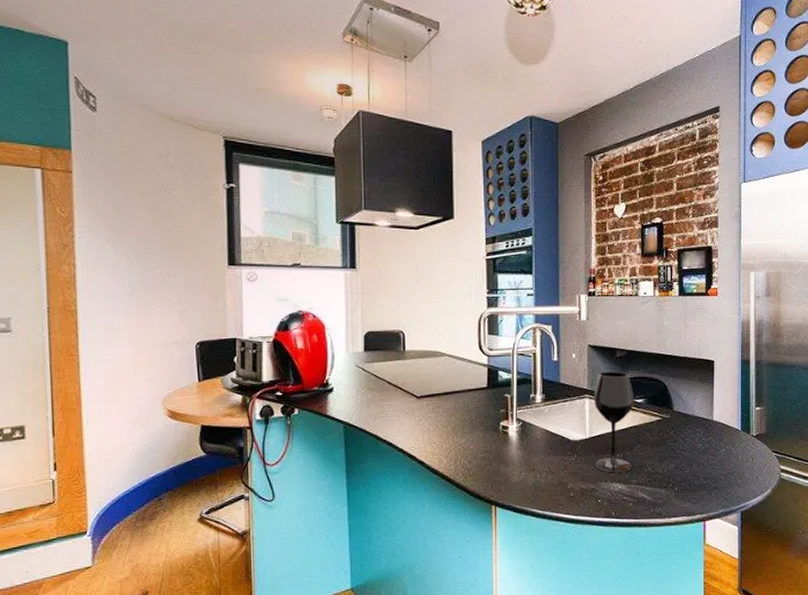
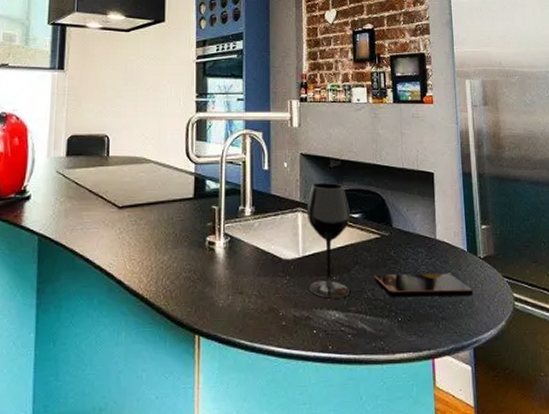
phone: none [655,449,744,471] -> present [375,273,473,298]

